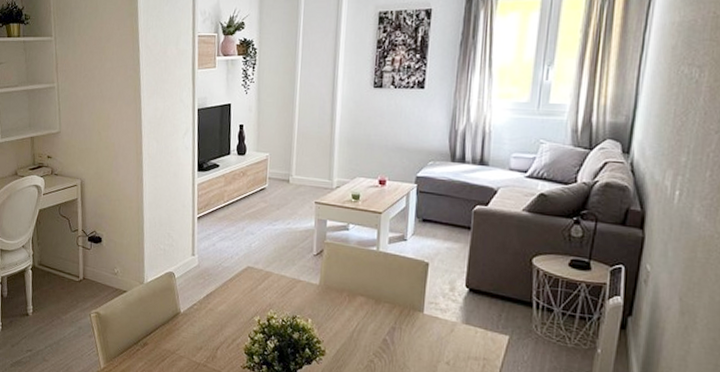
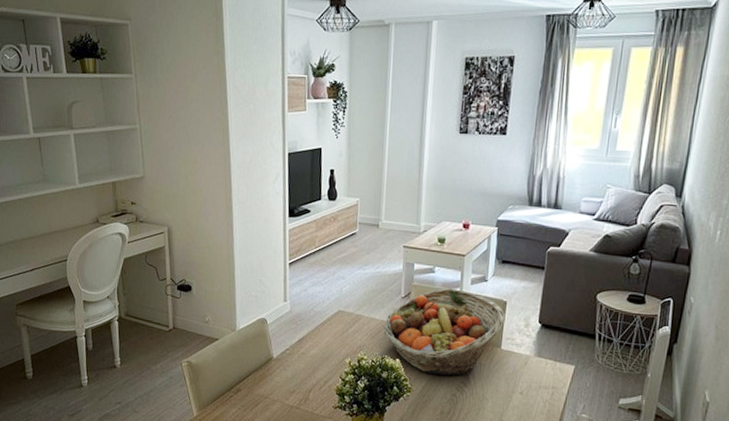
fruit basket: none [294,247,428,340] -> present [383,288,506,376]

